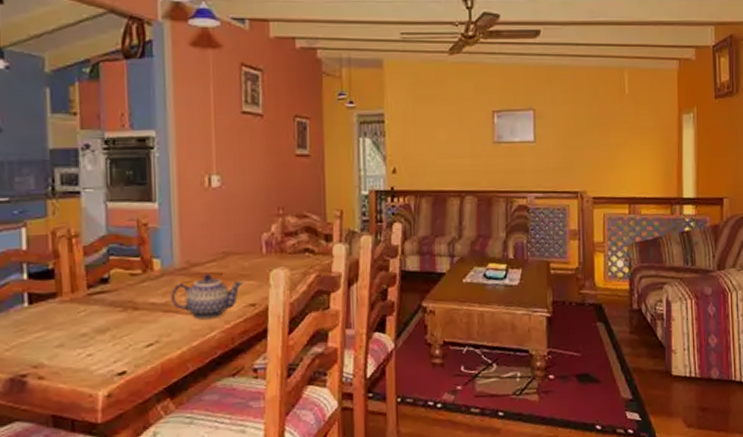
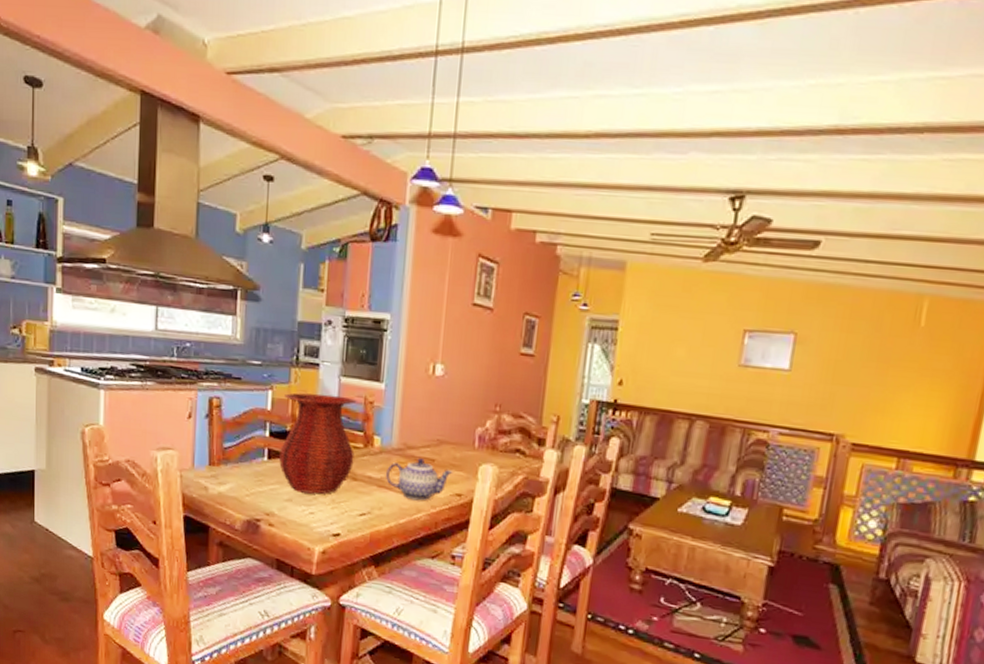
vase: none [42,222,133,335] -> present [279,393,357,495]

